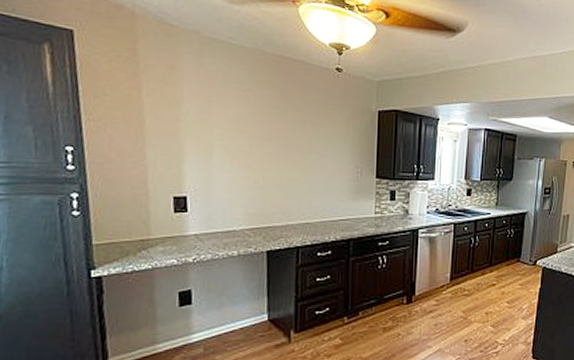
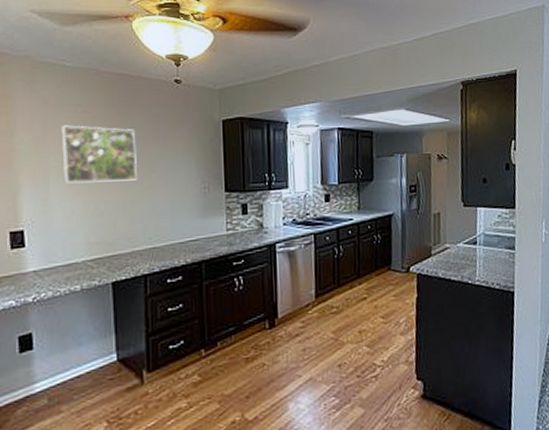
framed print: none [225,101,296,160] -> present [61,125,137,184]

